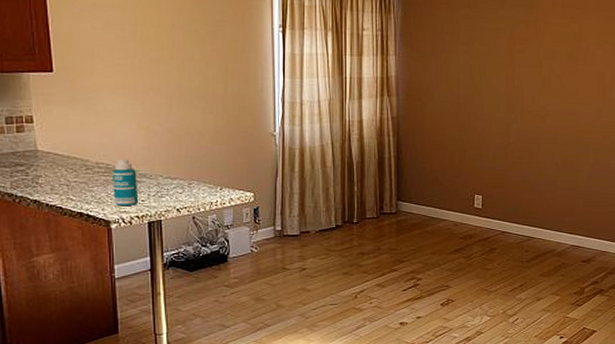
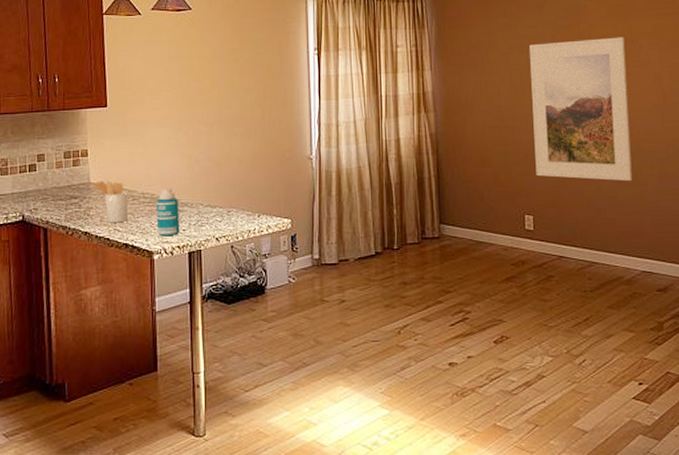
utensil holder: none [39,149,81,192] -> present [91,180,128,223]
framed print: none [487,35,575,168] -> present [529,37,633,182]

